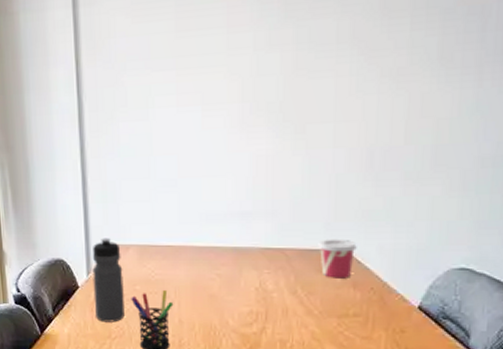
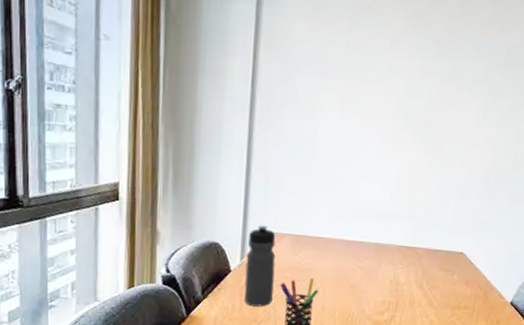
cup: present [318,239,357,278] -> none [443,242,472,276]

